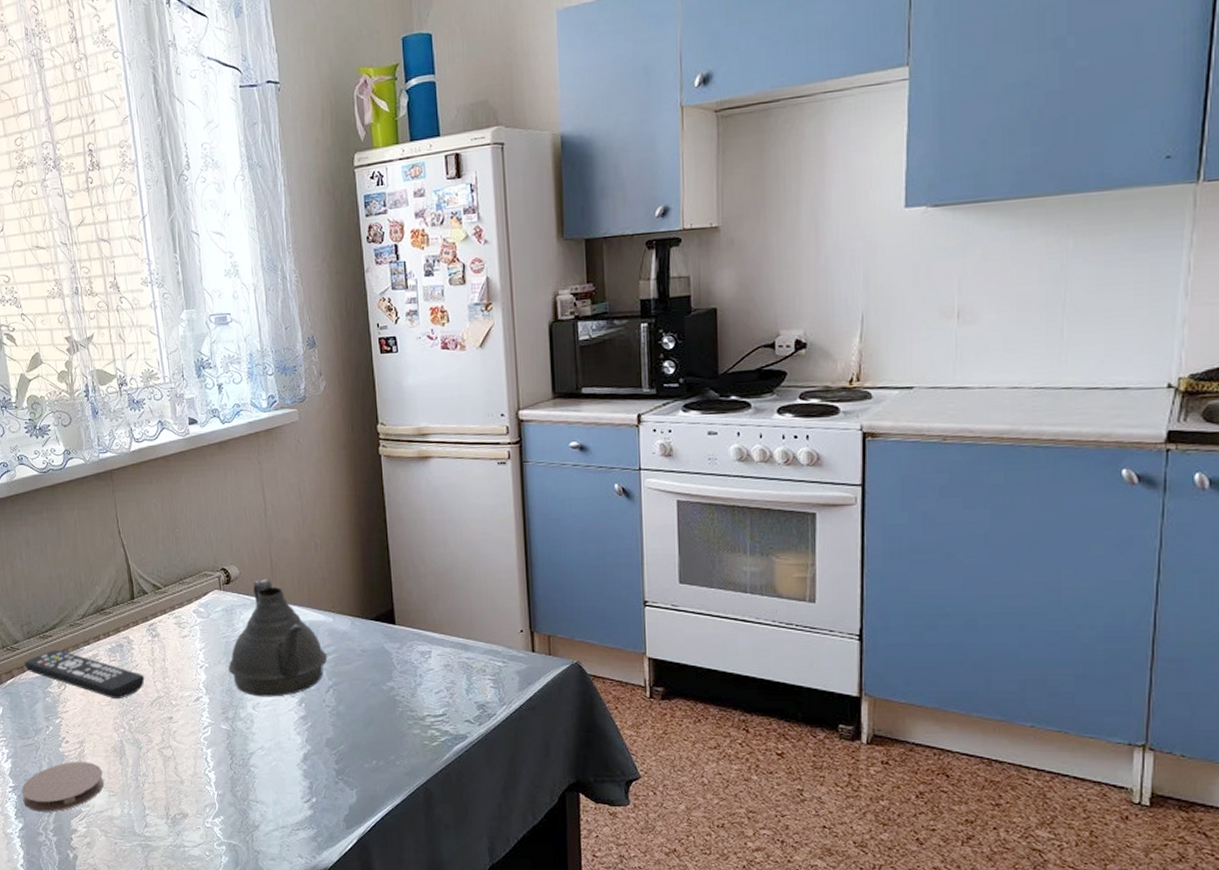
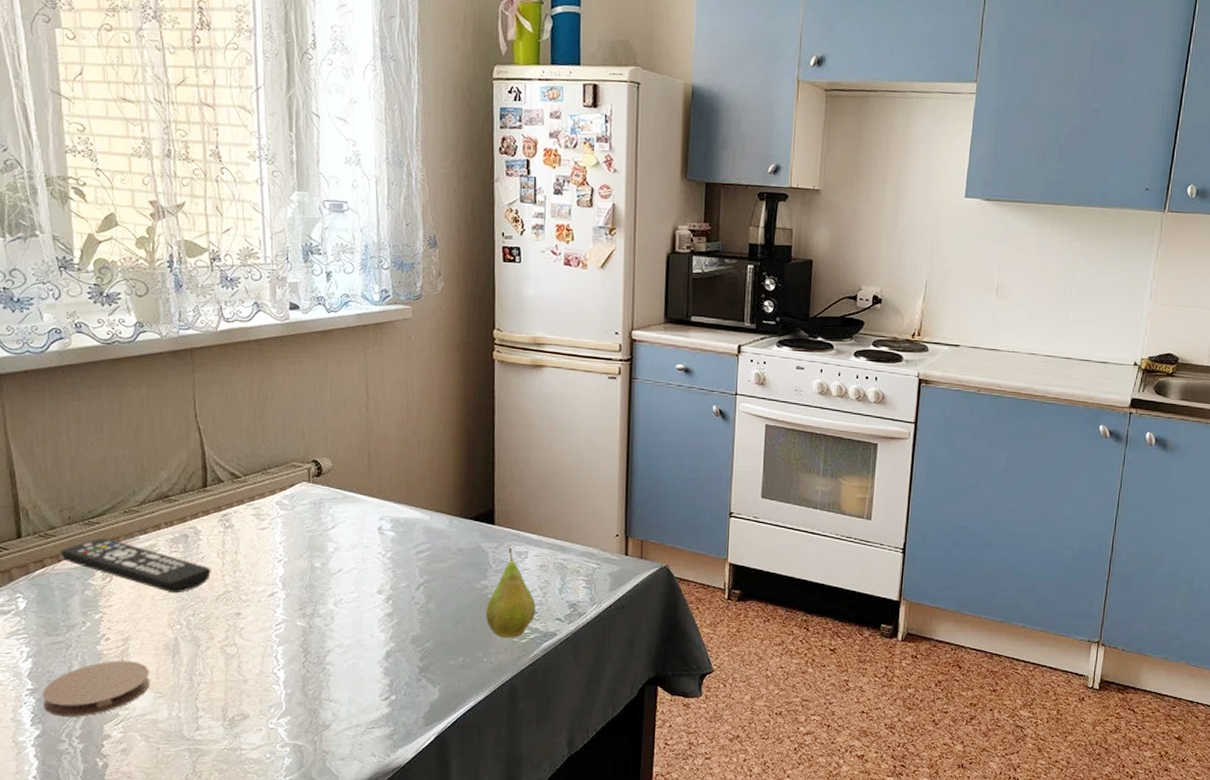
teapot: present [228,578,328,697] -> none [311,473,421,594]
fruit: none [394,648,444,742] -> present [486,548,536,639]

